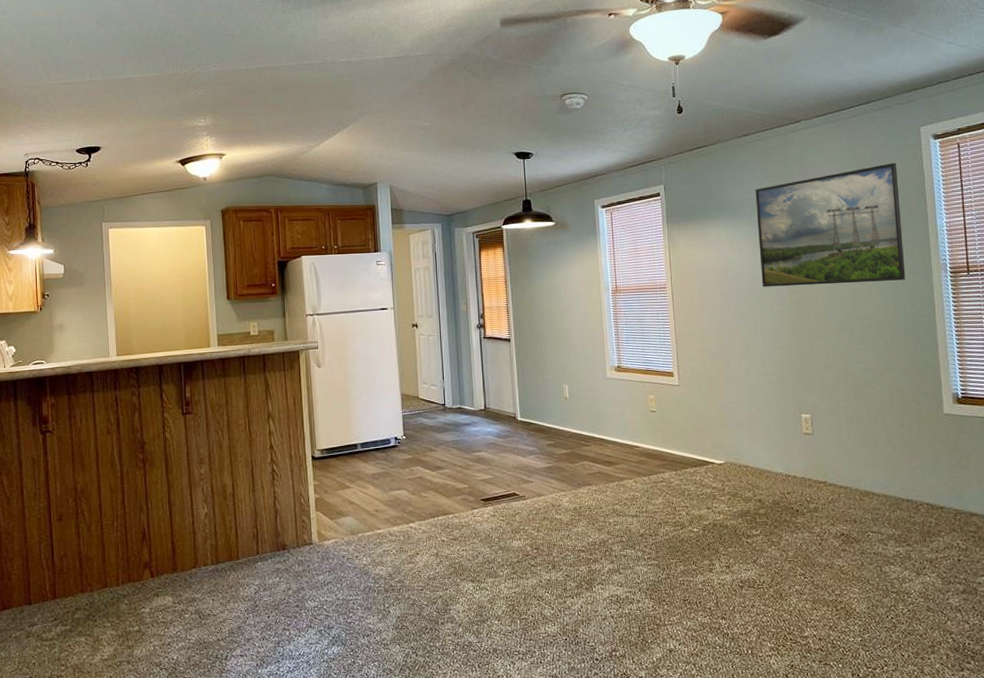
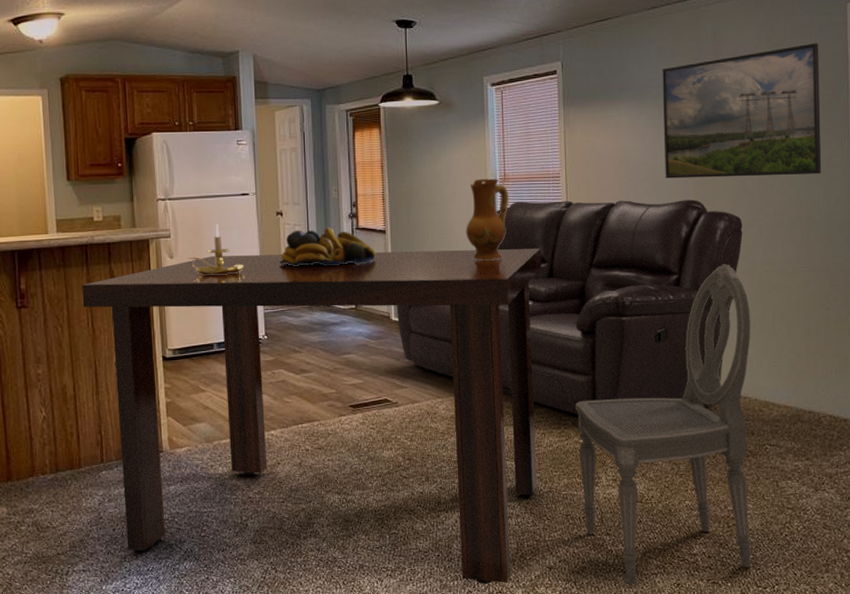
dining table: none [240,353,656,667] -> present [82,248,542,584]
candle holder: none [334,335,384,382] -> present [188,223,245,275]
fruit bowl: none [415,336,503,373] -> present [279,226,377,267]
sofa: none [521,306,836,507] -> present [396,200,743,416]
ceramic jug: none [582,290,621,365] -> present [466,178,509,261]
dining chair: none [689,364,860,667] -> present [576,264,751,585]

